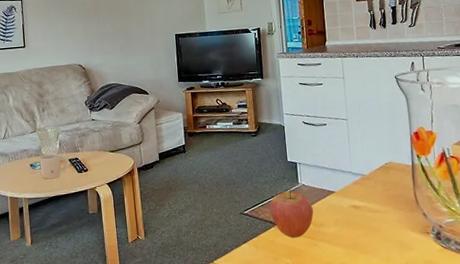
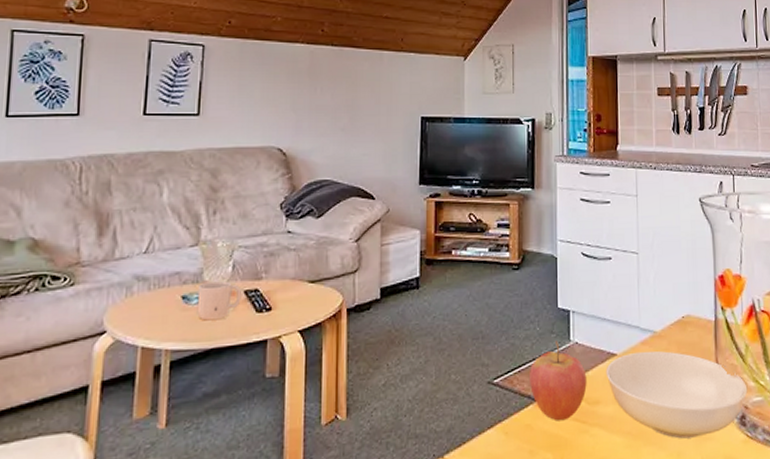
bowl: none [327,188,442,249] -> present [605,350,748,439]

